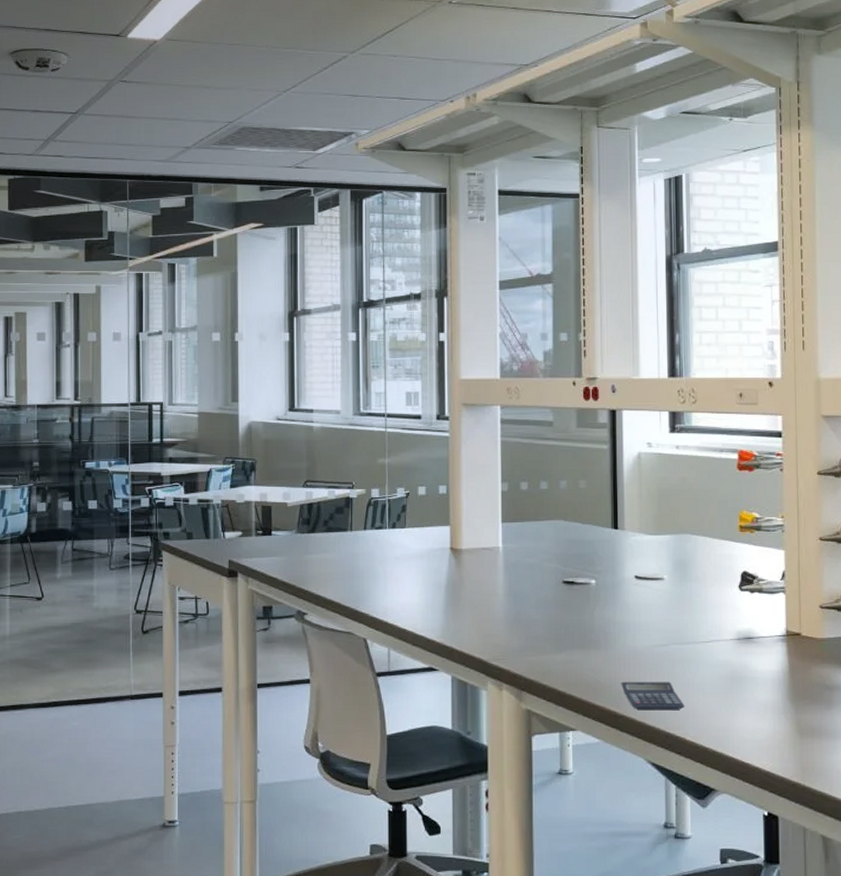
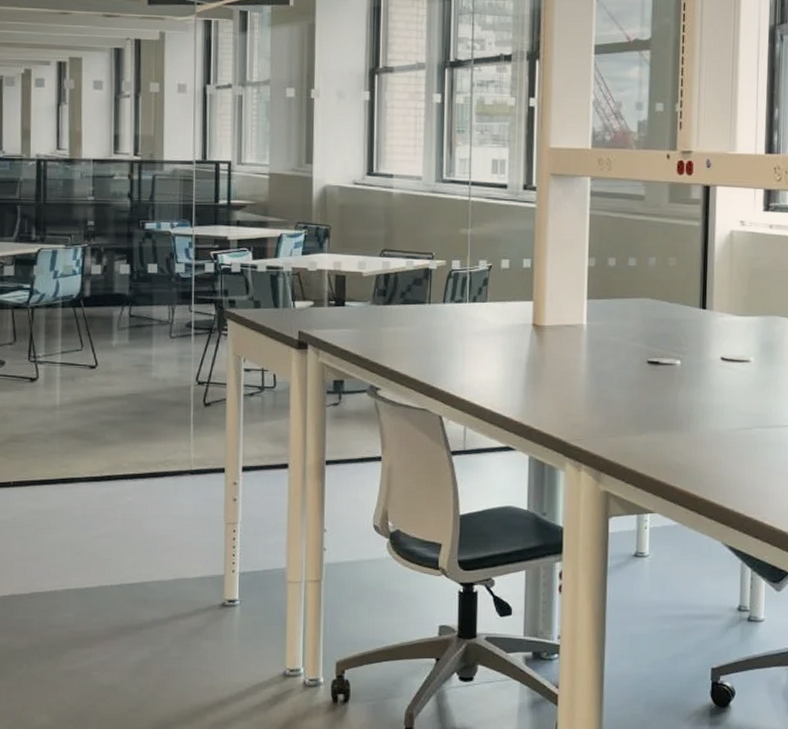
calculator: present [621,681,685,709] -> none [702,464,765,493]

